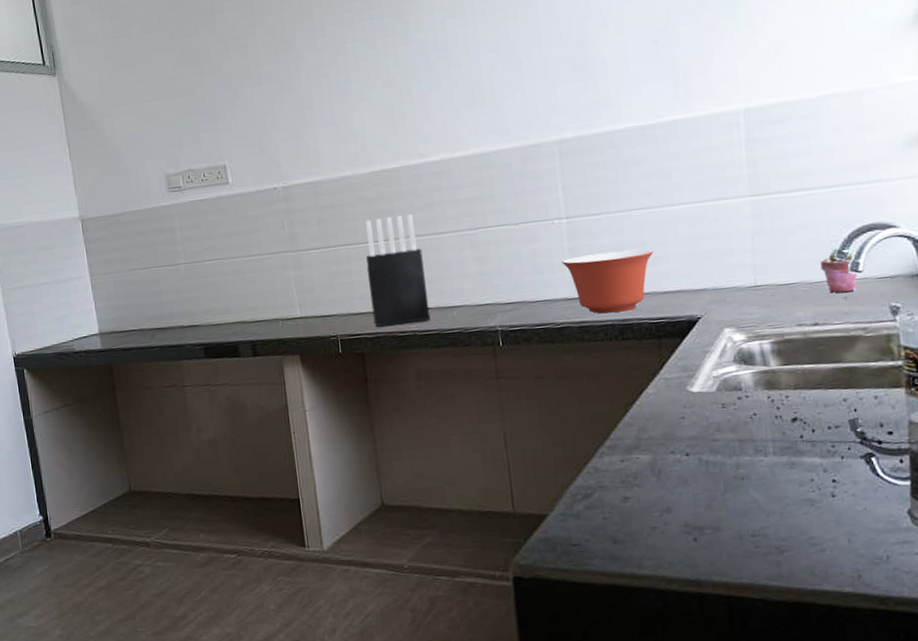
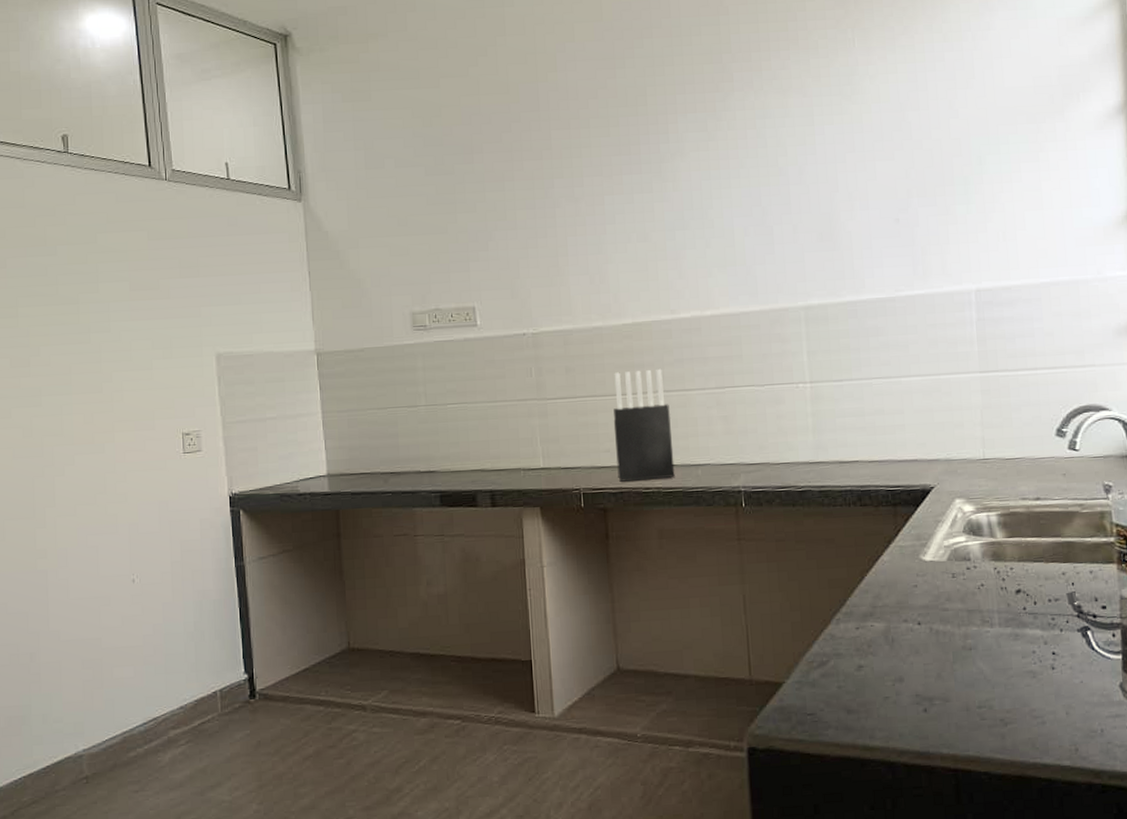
mixing bowl: present [561,249,654,314] -> none [804,417,891,479]
potted succulent: present [820,245,859,293] -> none [1042,424,1076,469]

